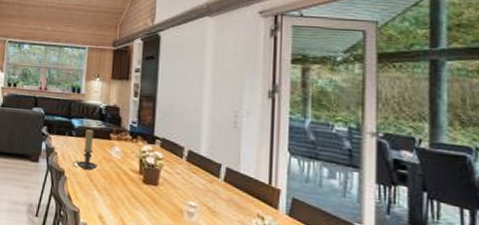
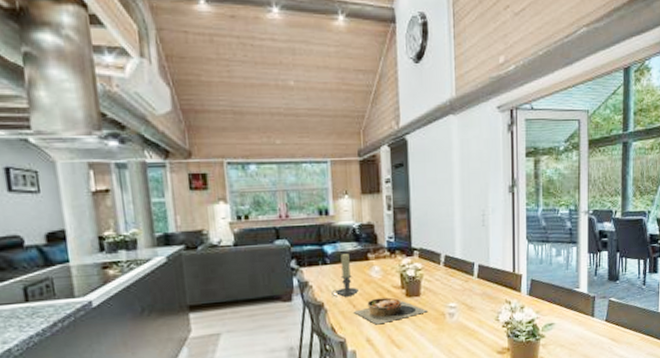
bowl: none [90,177,164,205] -> present [354,297,427,325]

